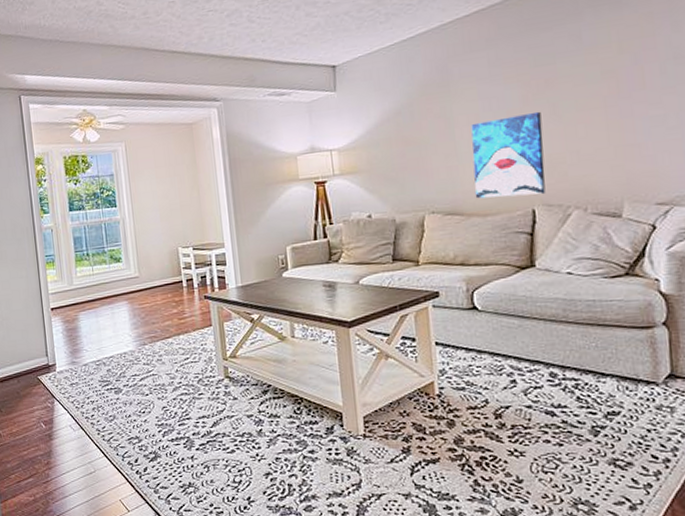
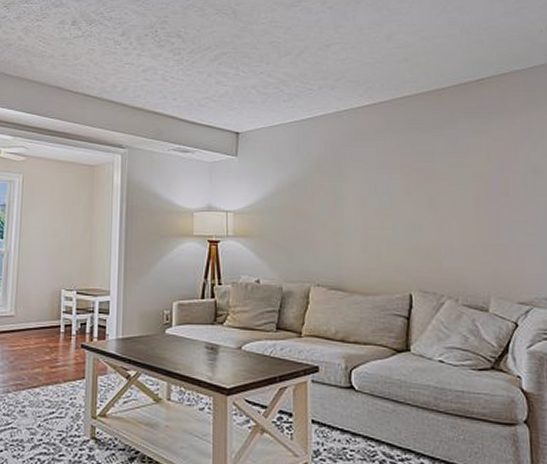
wall art: present [471,111,546,199] -> none [358,202,422,281]

